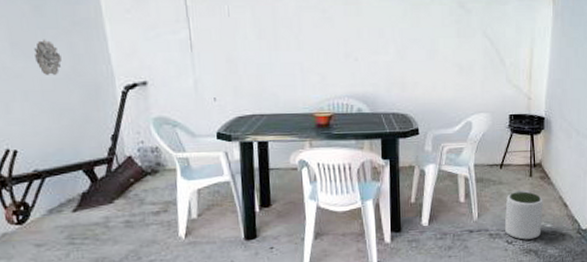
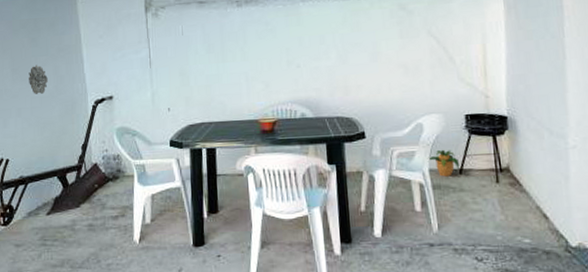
potted plant: none [473,146,501,171] -> present [427,149,460,177]
plant pot: present [504,191,543,240] -> none [470,200,519,257]

